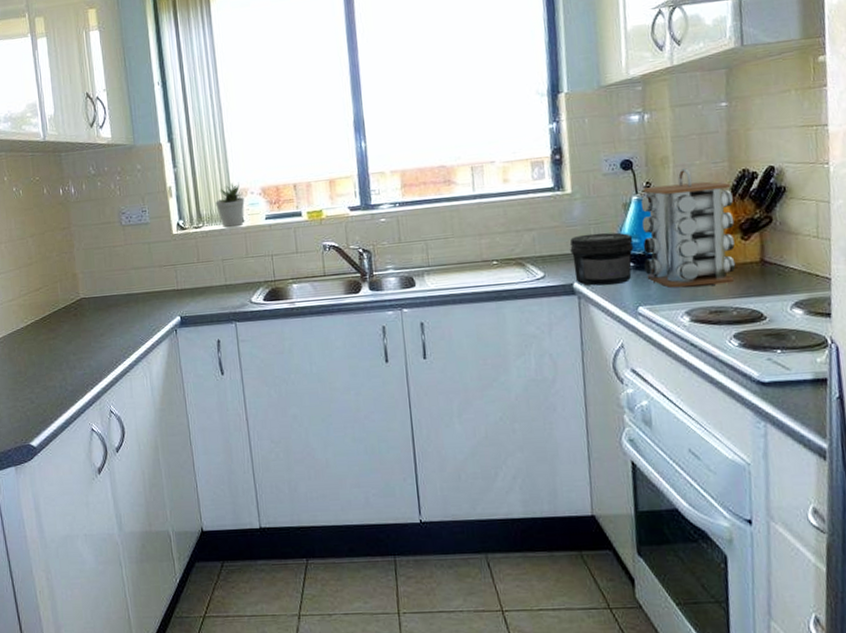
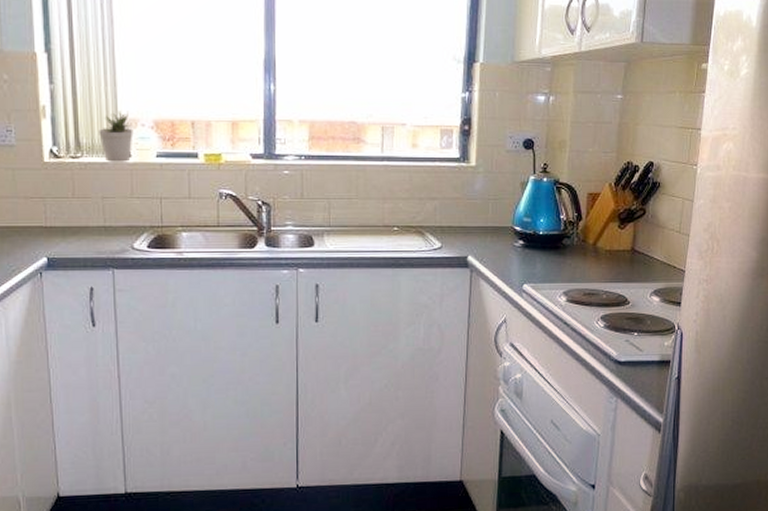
jar: present [569,232,634,286] -> none [468,208,526,262]
spice rack: present [641,168,736,288] -> none [533,154,616,270]

